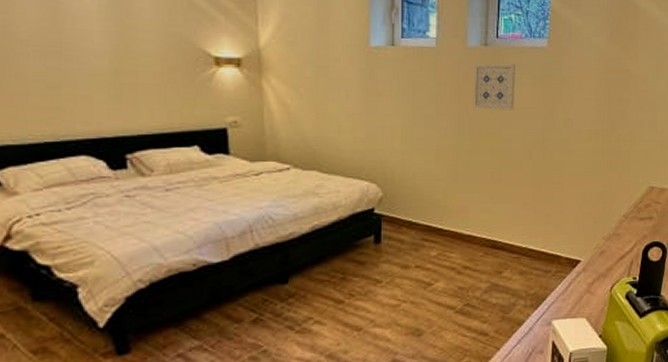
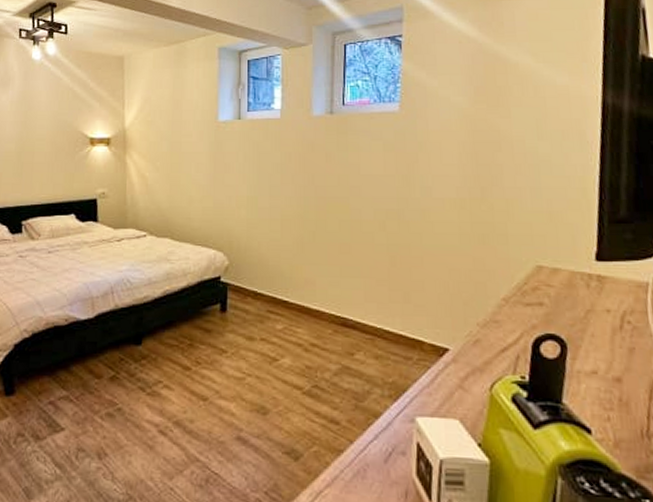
wall art: present [473,63,515,110] -> none [318,130,364,179]

